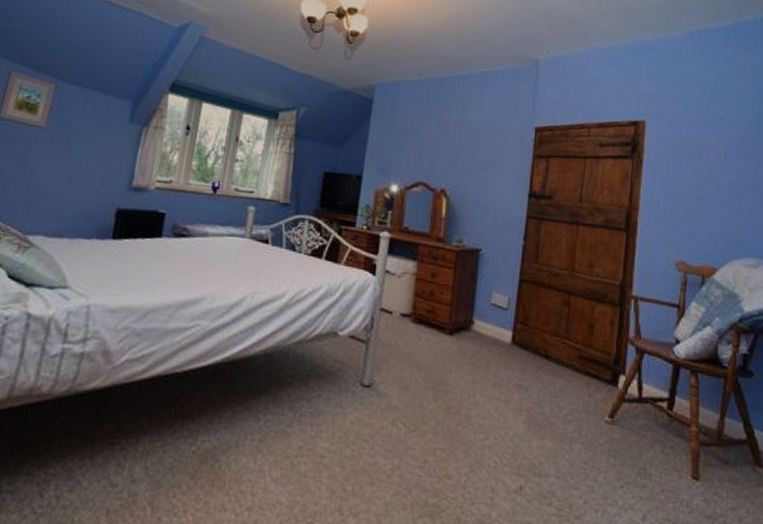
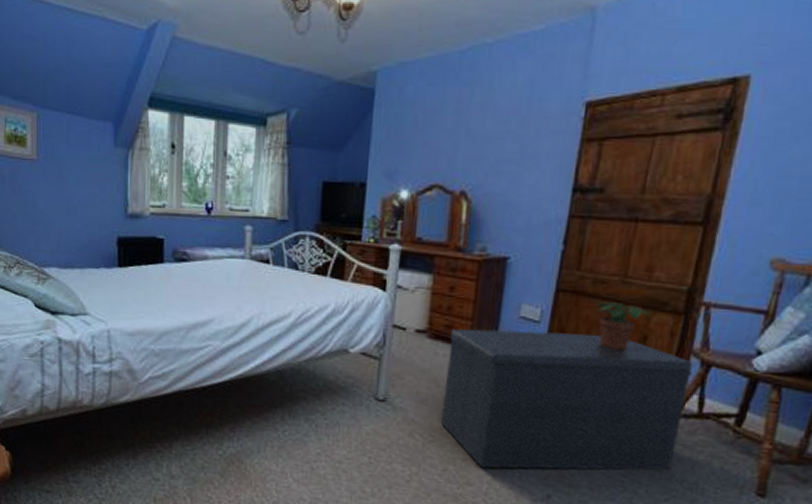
bench: none [423,314,630,459] -> present [441,329,693,471]
potted plant: none [550,292,594,338] -> present [593,302,650,351]

